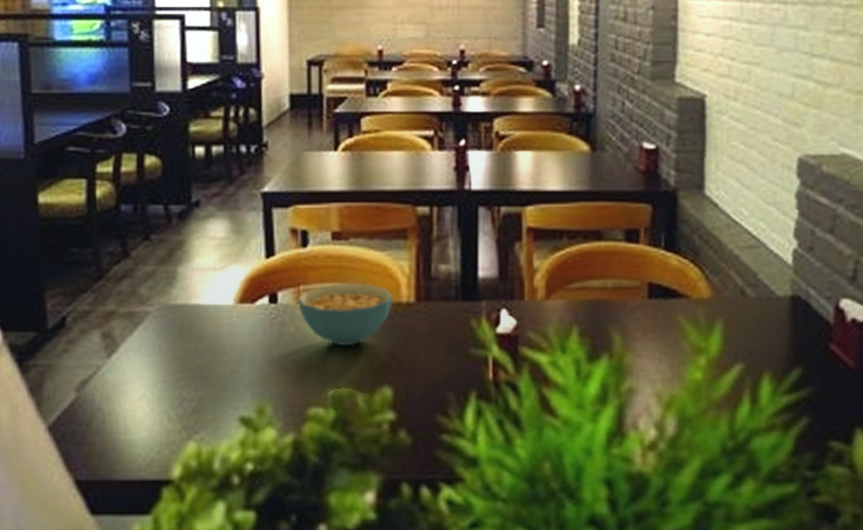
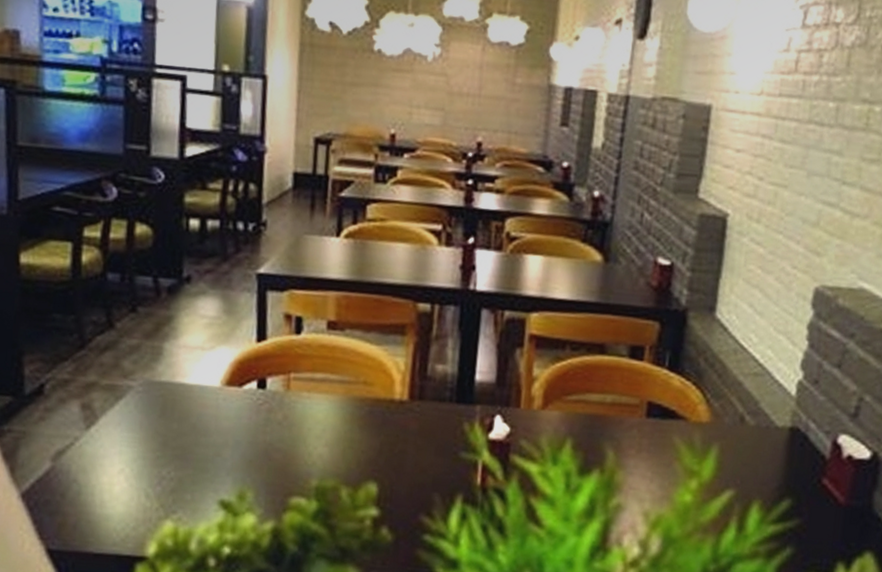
cereal bowl: present [298,284,393,346] -> none [287,374,386,439]

